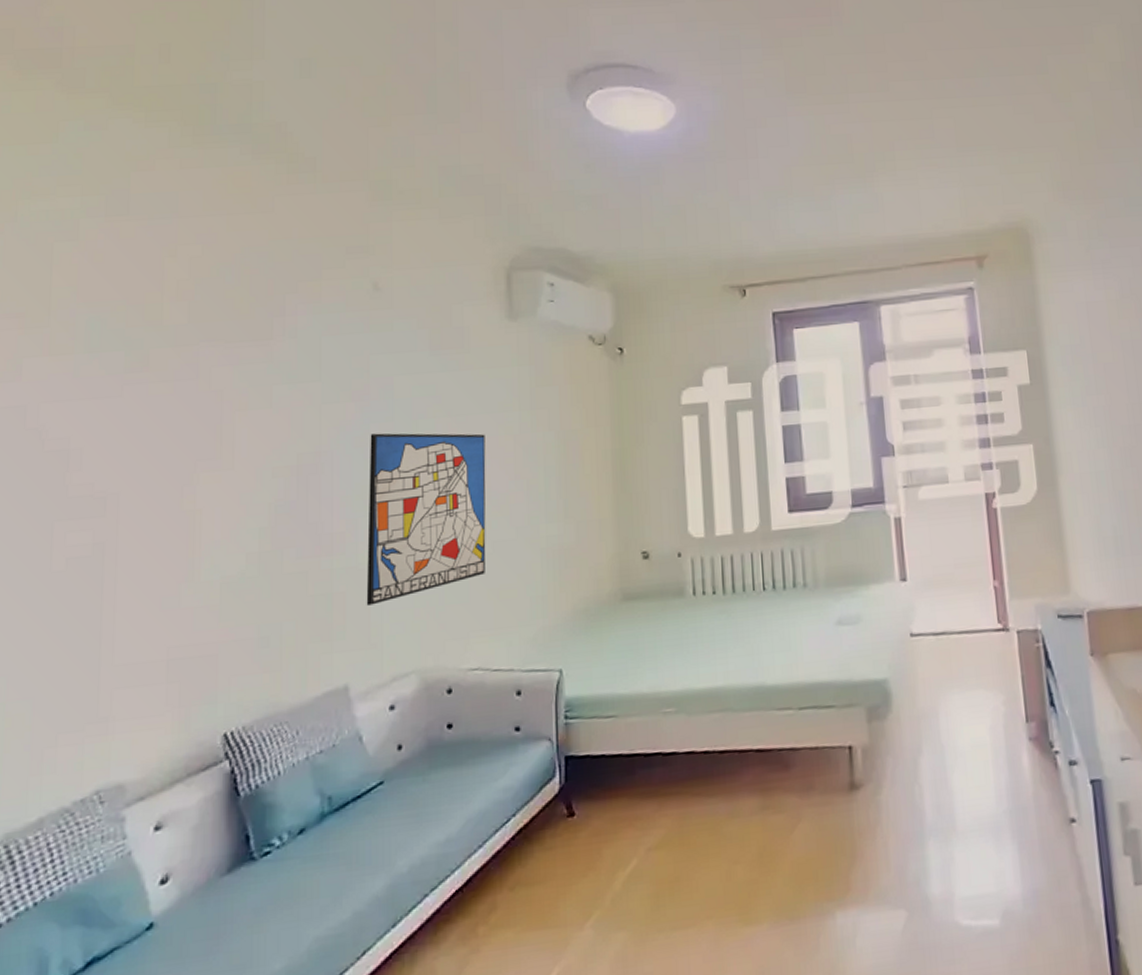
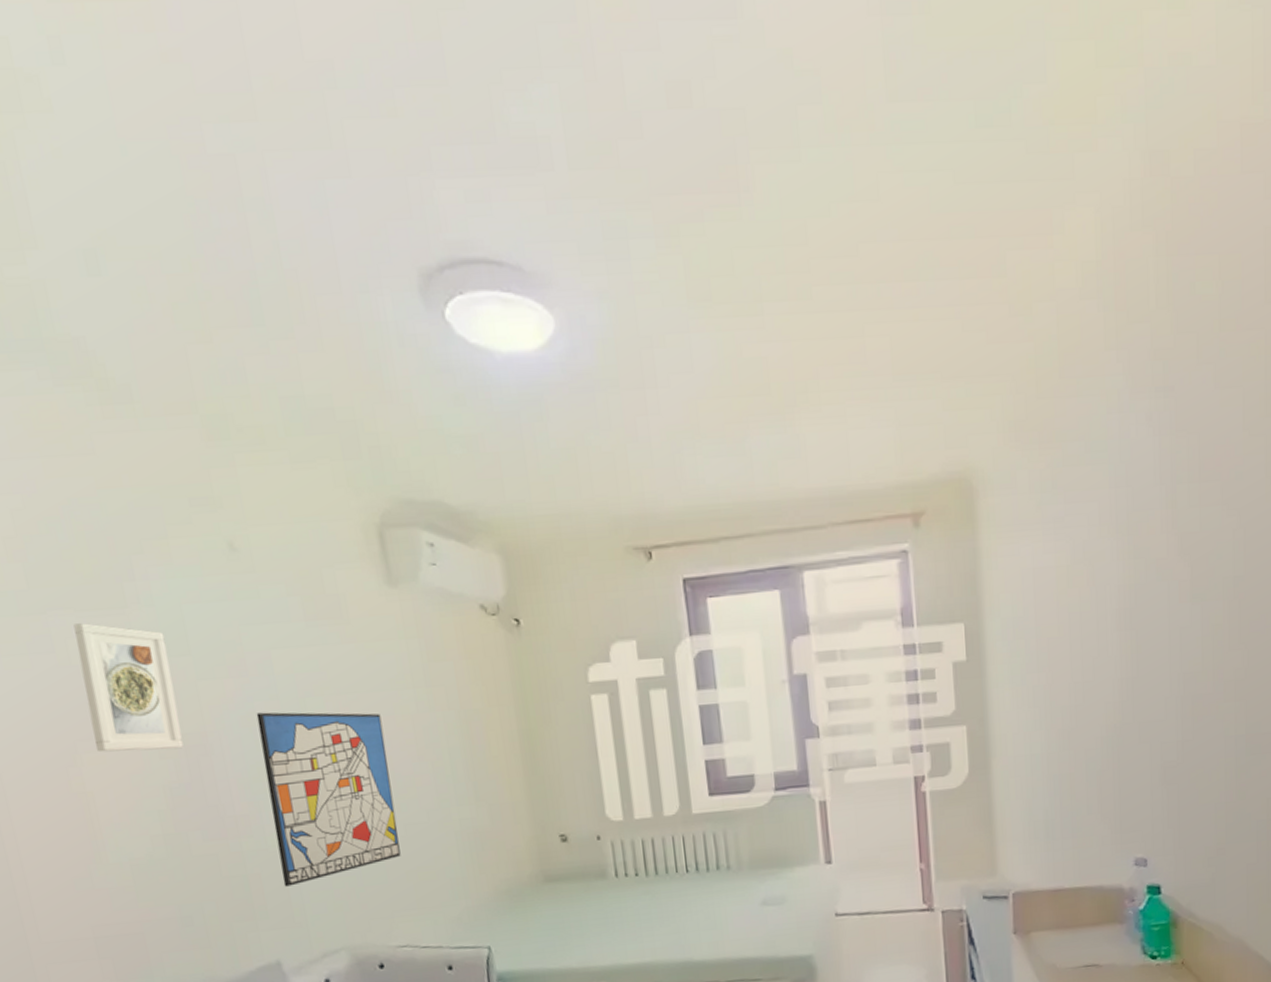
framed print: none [214,353,300,471] -> present [73,623,184,752]

